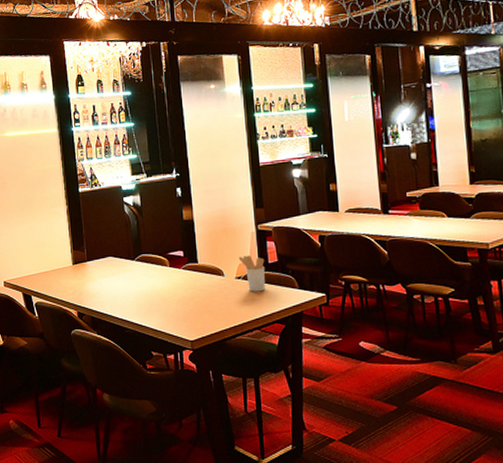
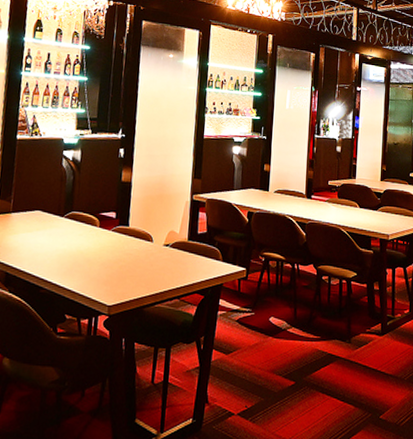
utensil holder: present [238,255,266,292] -> none [169,223,195,261]

